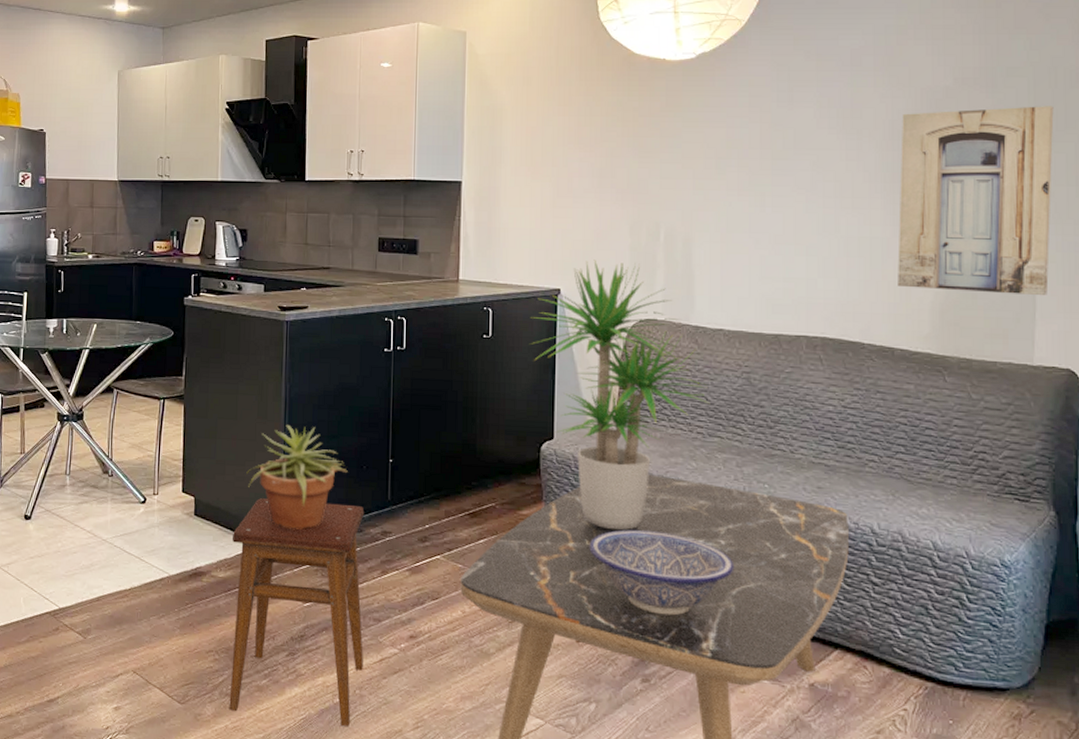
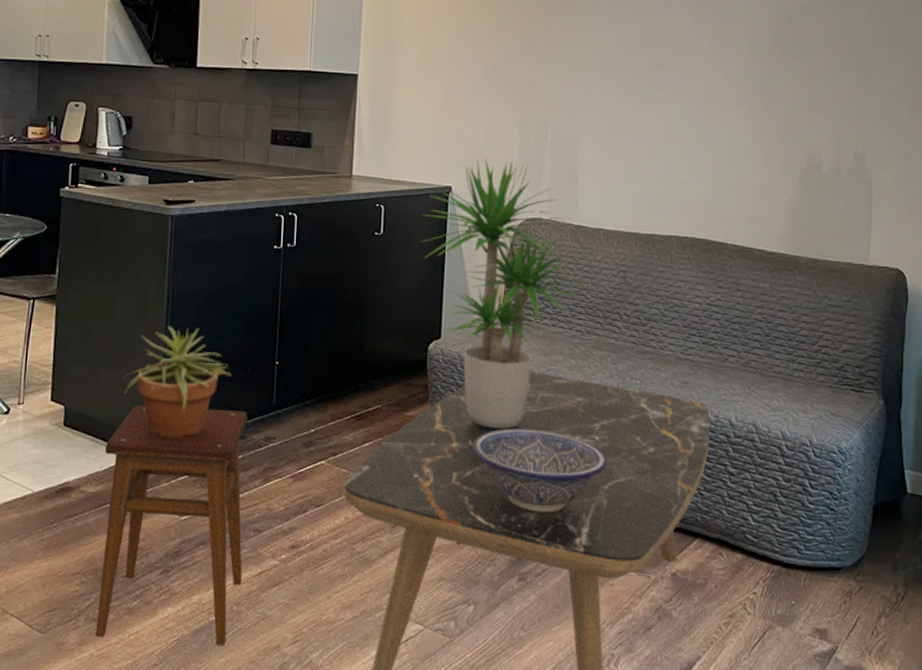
wall art: present [898,106,1054,296] -> none [758,25,891,201]

